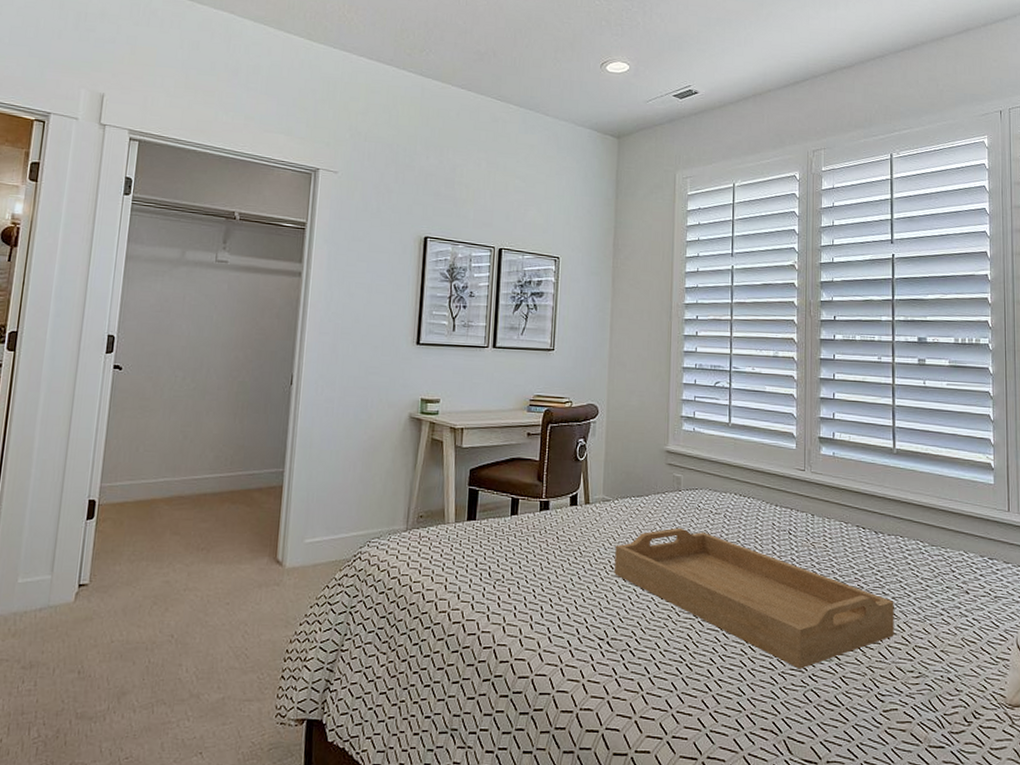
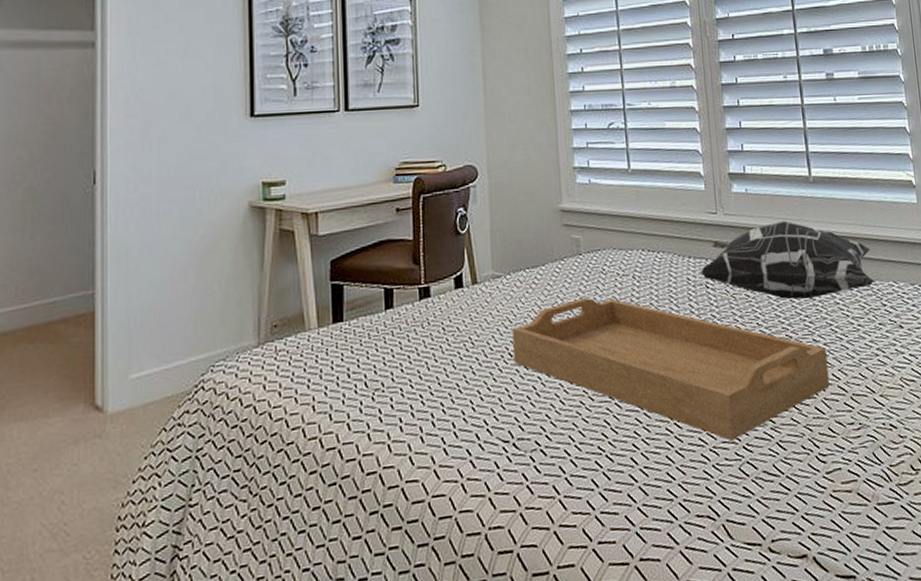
decorative pillow: none [785,484,947,557] -> present [700,220,875,300]

